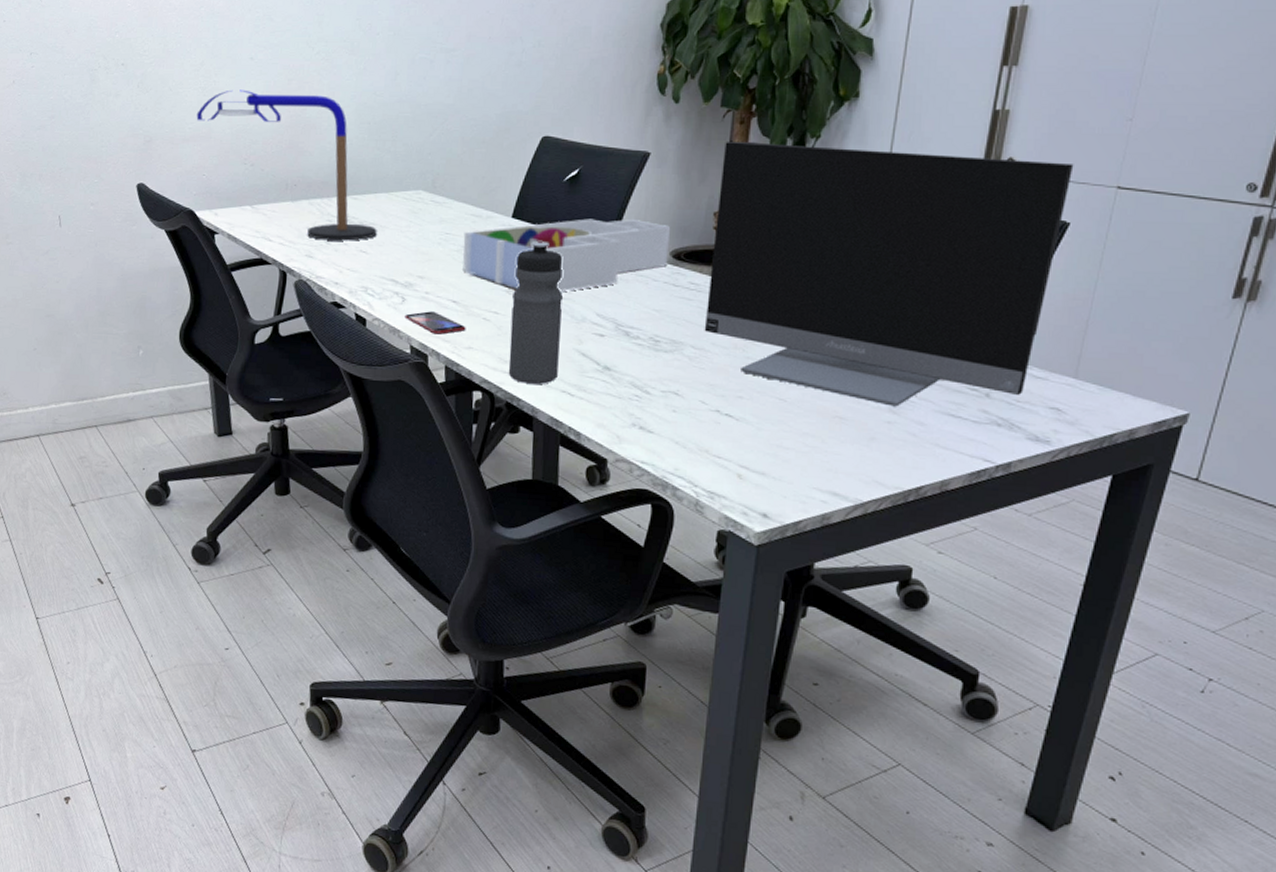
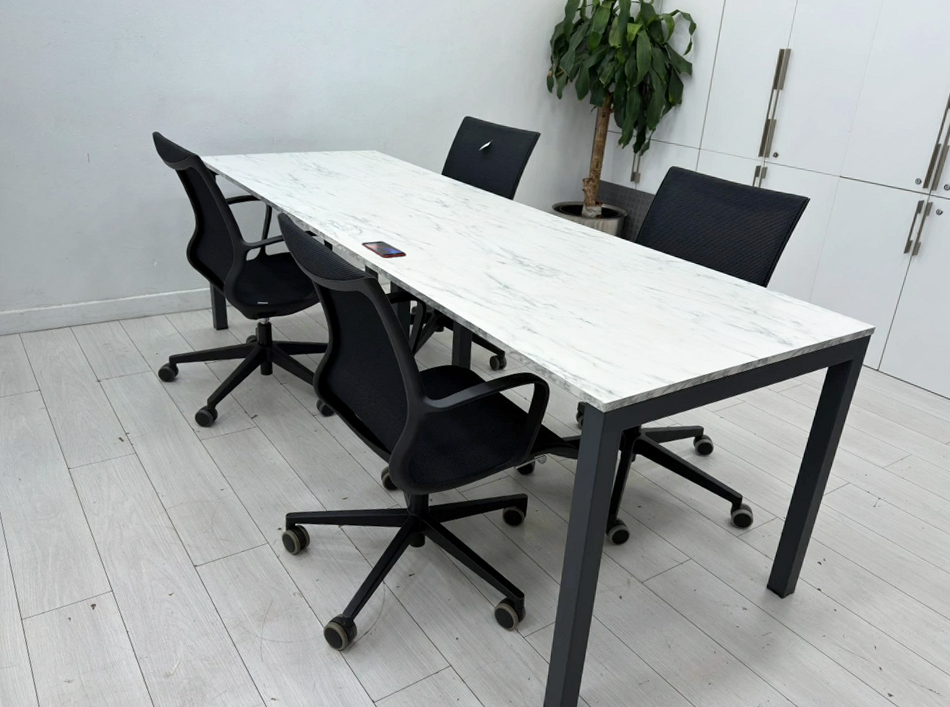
desk lamp: present [196,89,377,241] -> none [201,63,342,186]
desk organizer: present [462,218,671,293] -> none [405,178,553,231]
water bottle: present [508,241,563,384] -> none [436,193,478,297]
monitor: present [704,141,1074,407] -> none [574,128,814,319]

